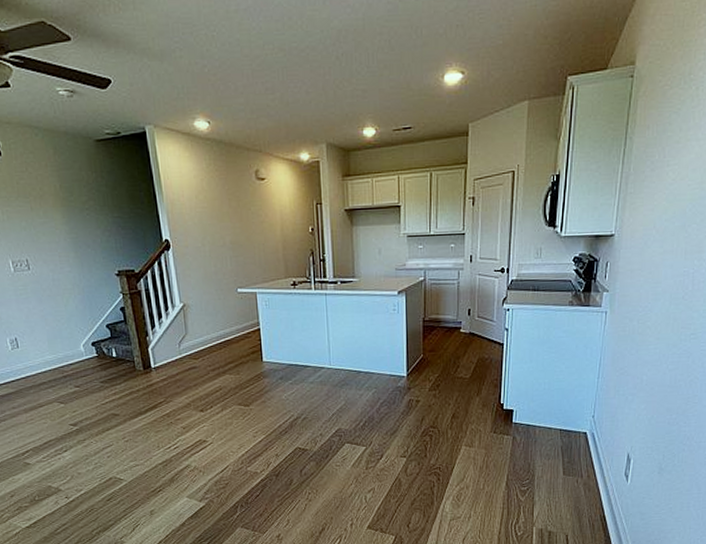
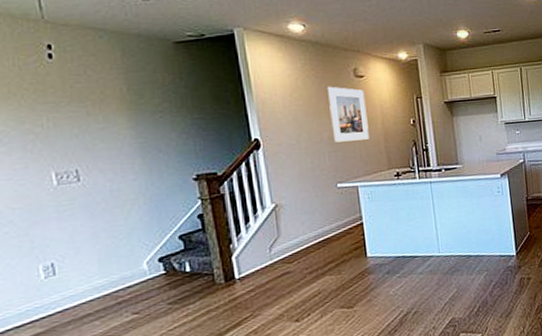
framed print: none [230,188,268,247] -> present [328,86,369,143]

